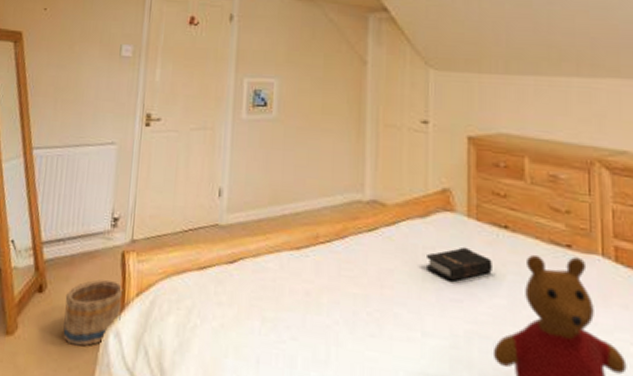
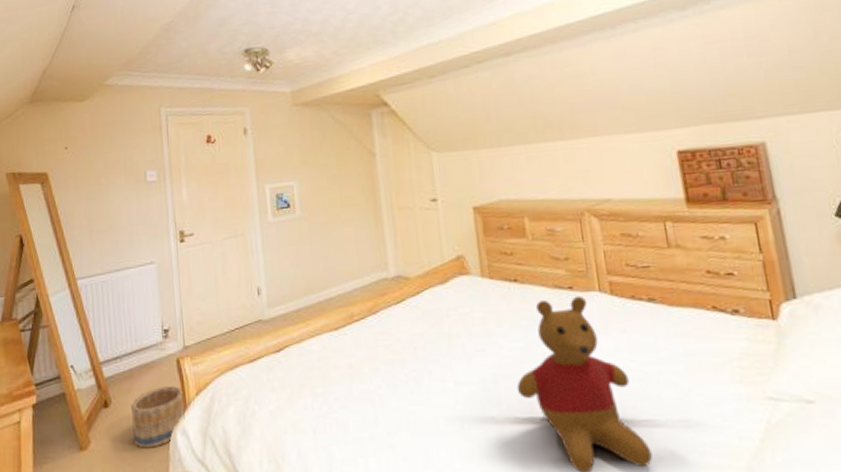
hardback book: present [427,246,492,281] -> none [450,303,508,335]

